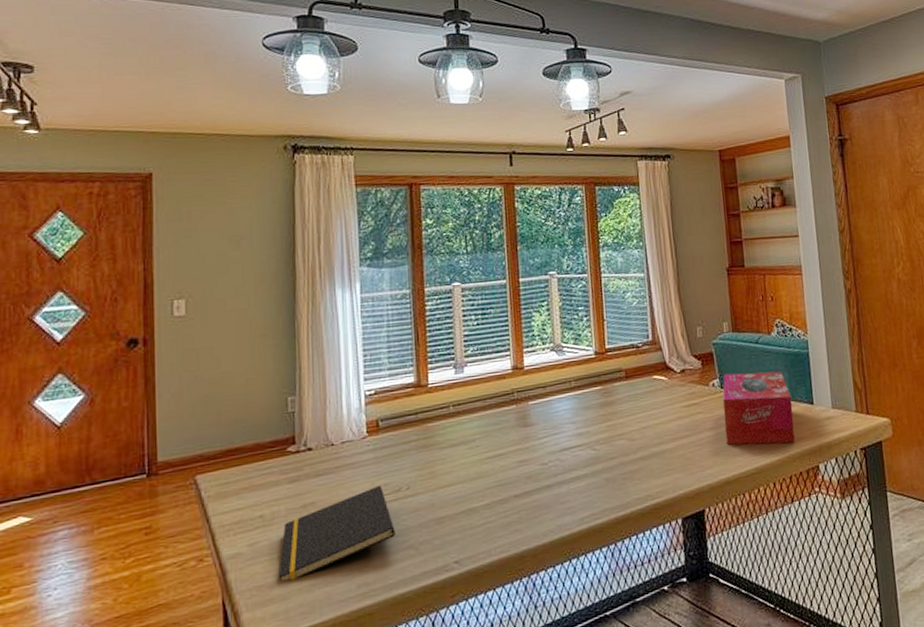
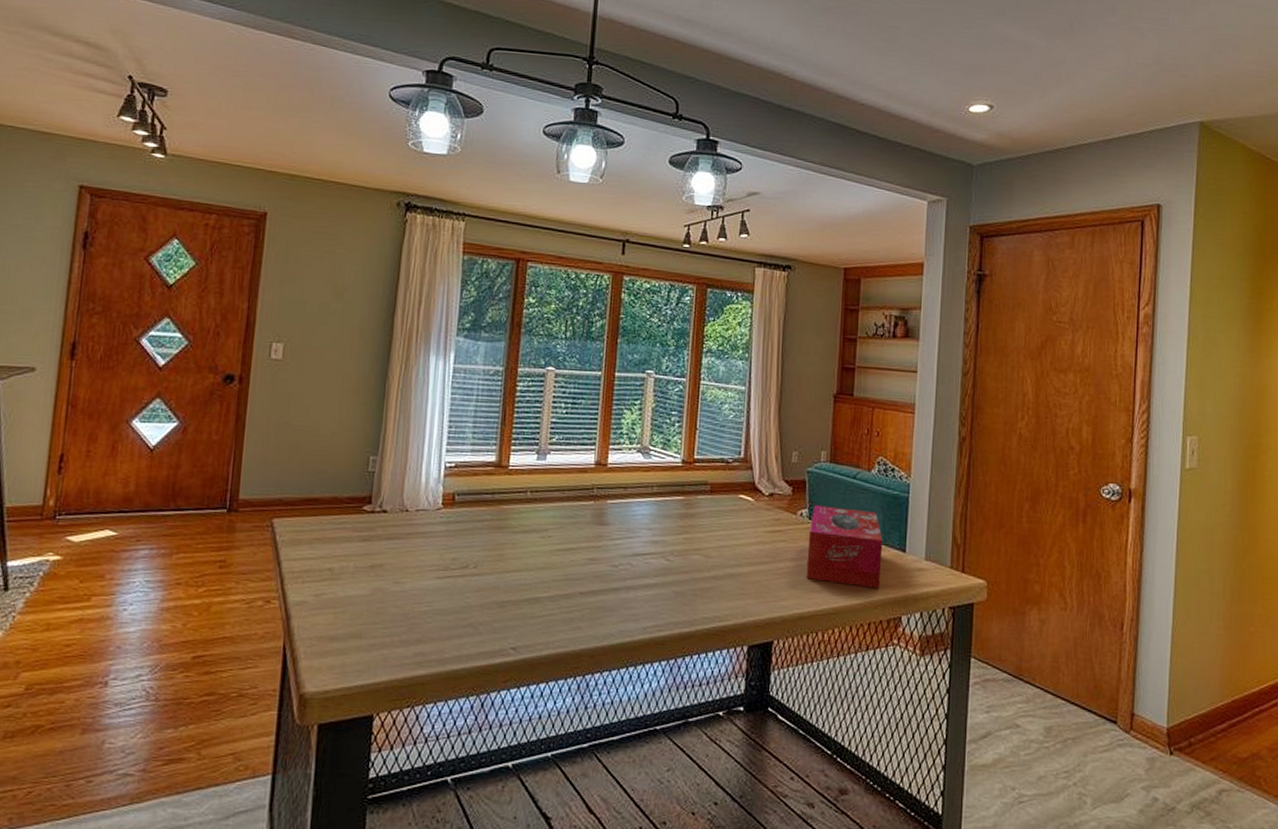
notepad: present [278,484,396,582] -> none [339,558,458,637]

